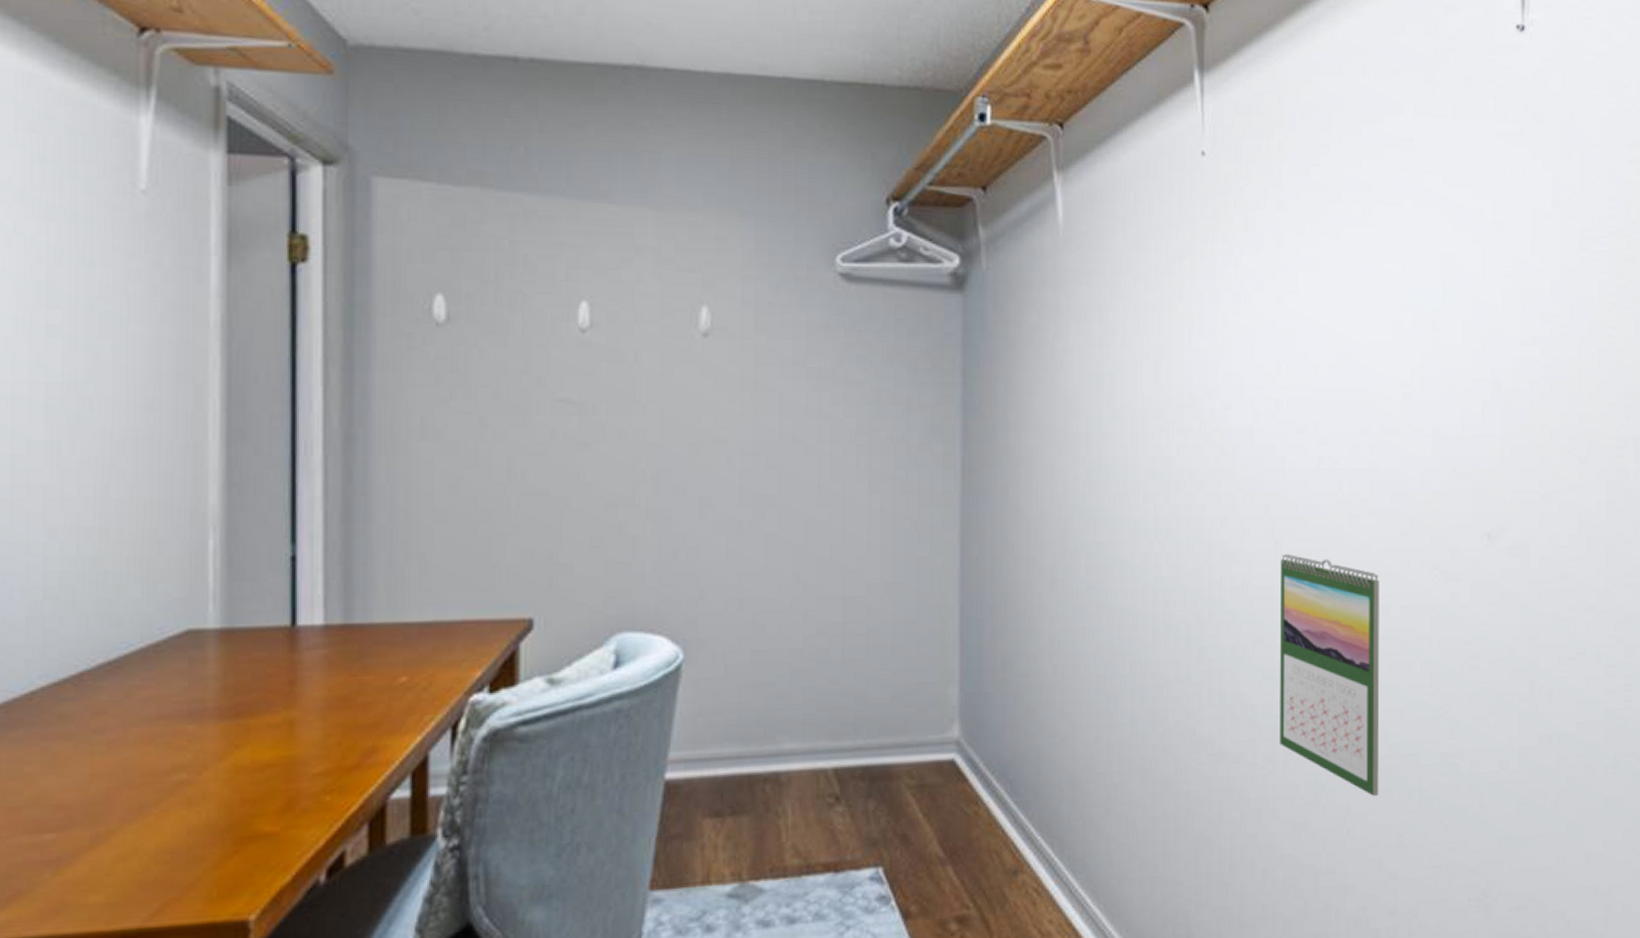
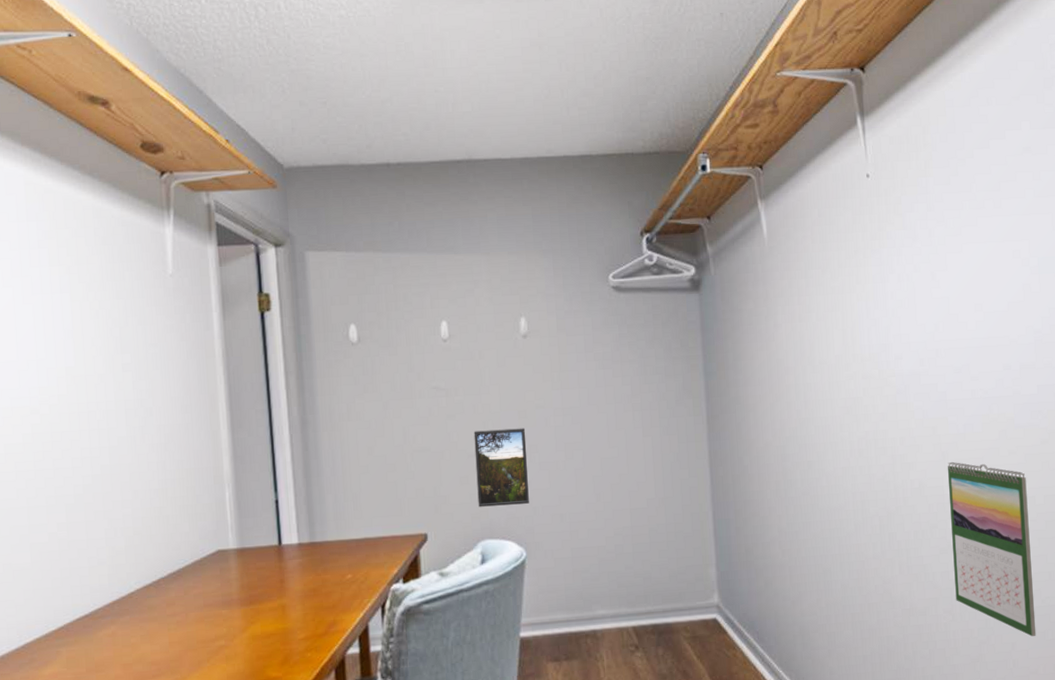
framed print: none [616,469,697,583] -> present [473,428,529,507]

